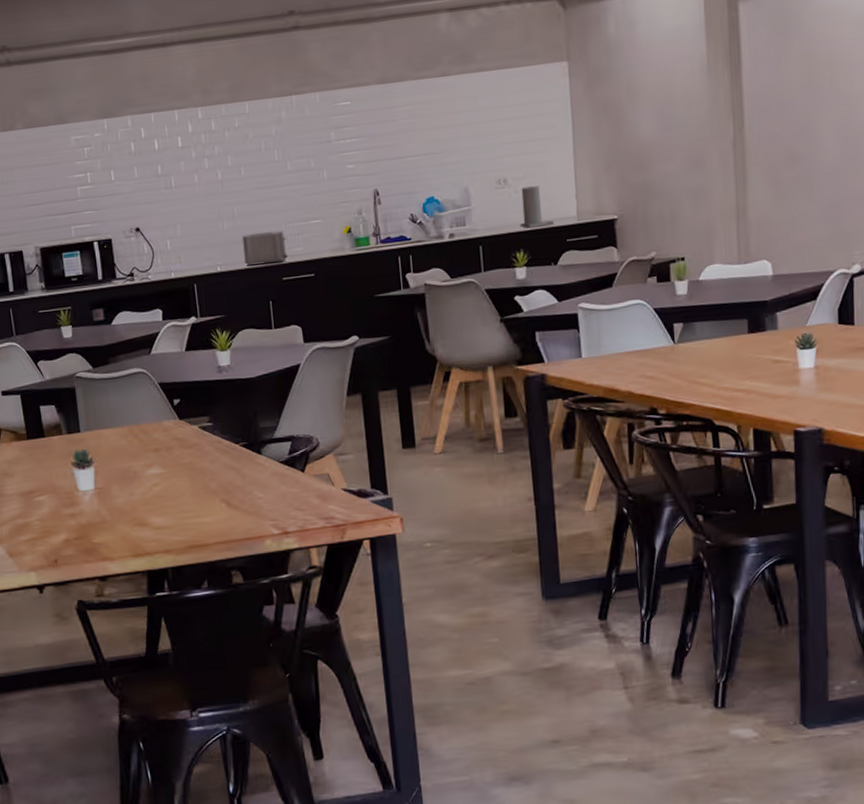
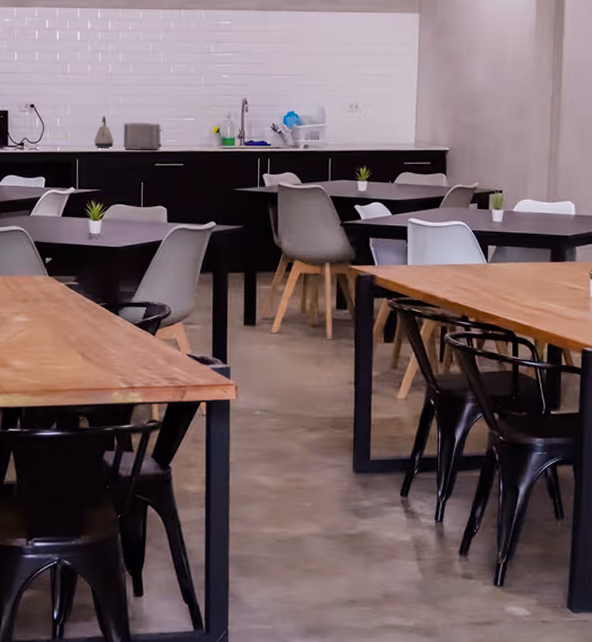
kettle: none [211,230,234,268] -> present [94,116,114,148]
paper towel: present [520,185,554,228] -> none [365,114,394,149]

